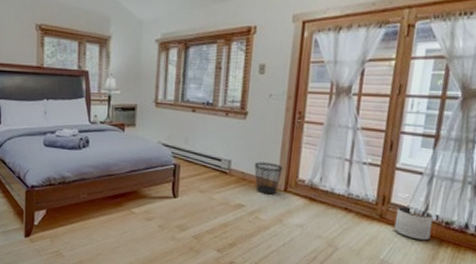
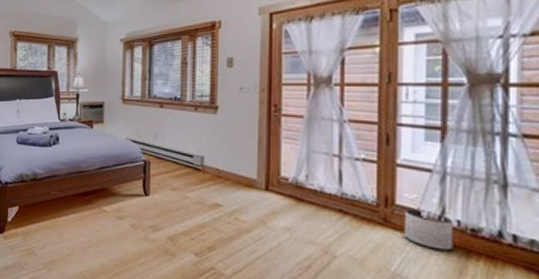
wastebasket: present [254,162,283,195] -> none [229,158,262,194]

